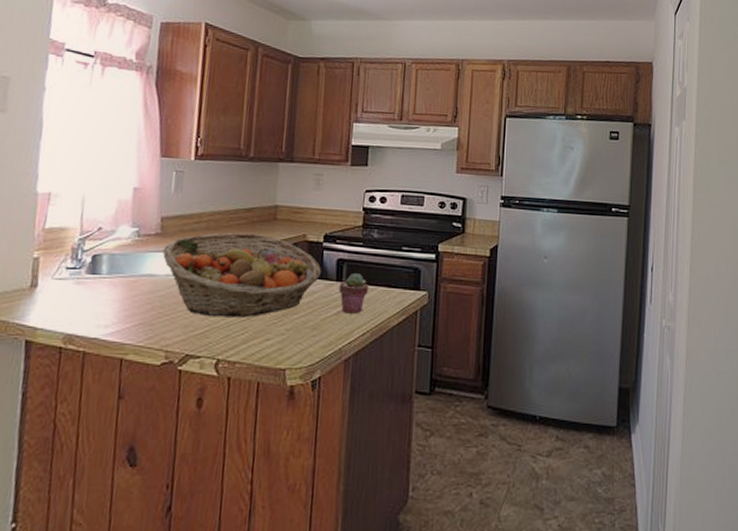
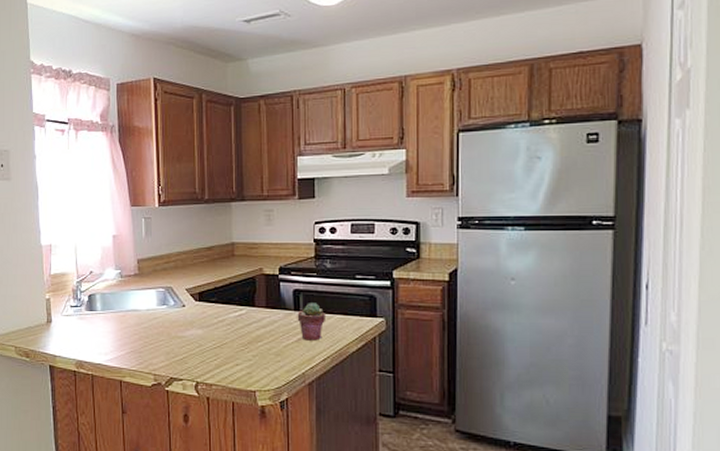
fruit basket: present [162,232,322,318] -> none [141,269,280,346]

